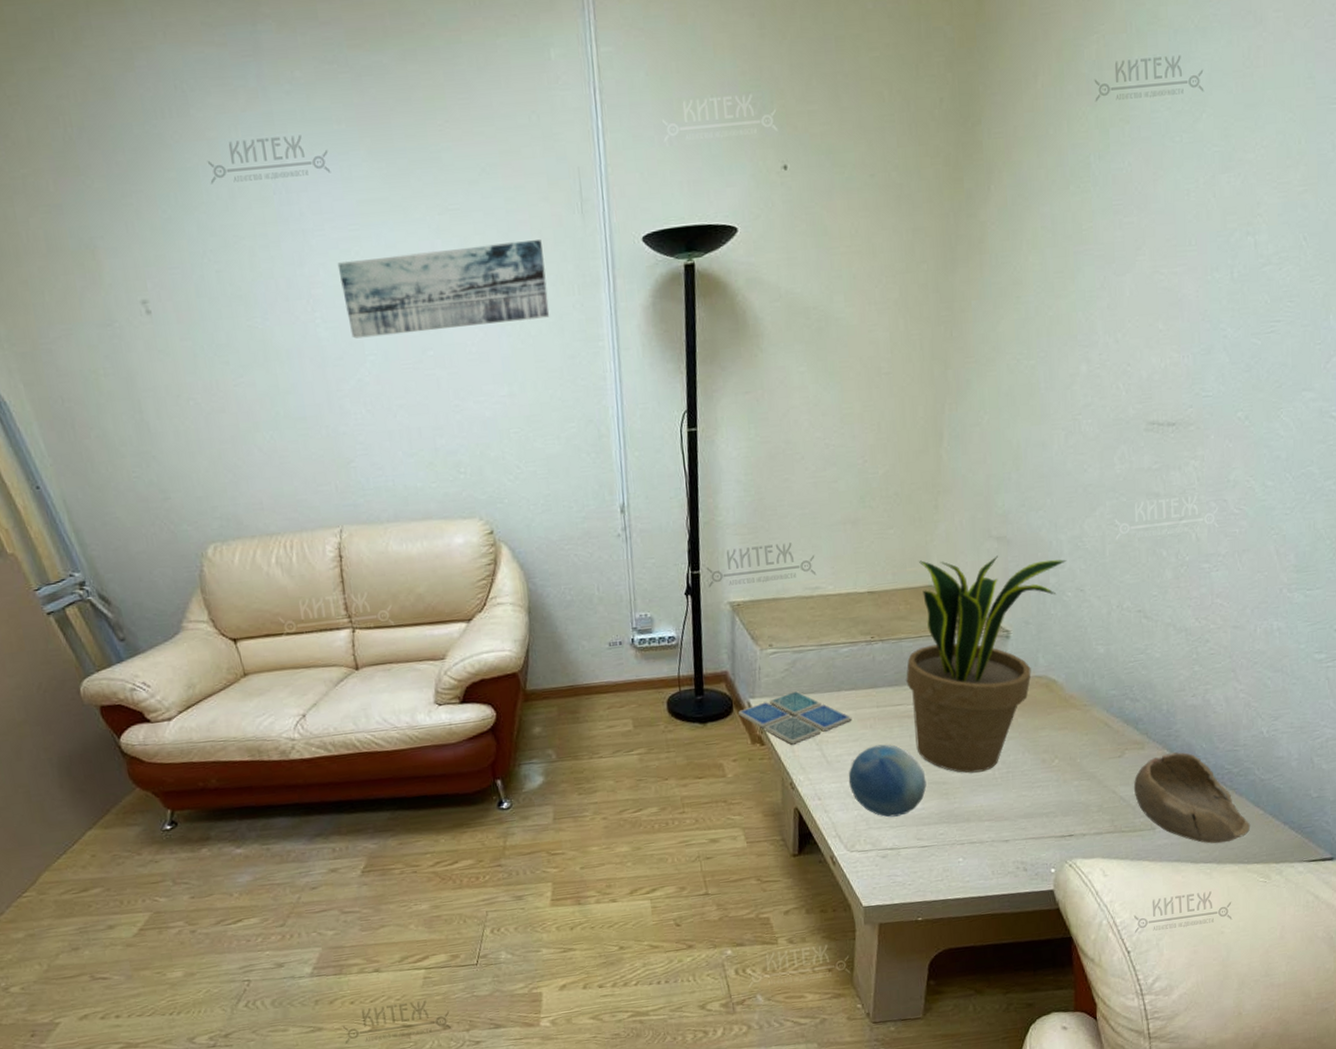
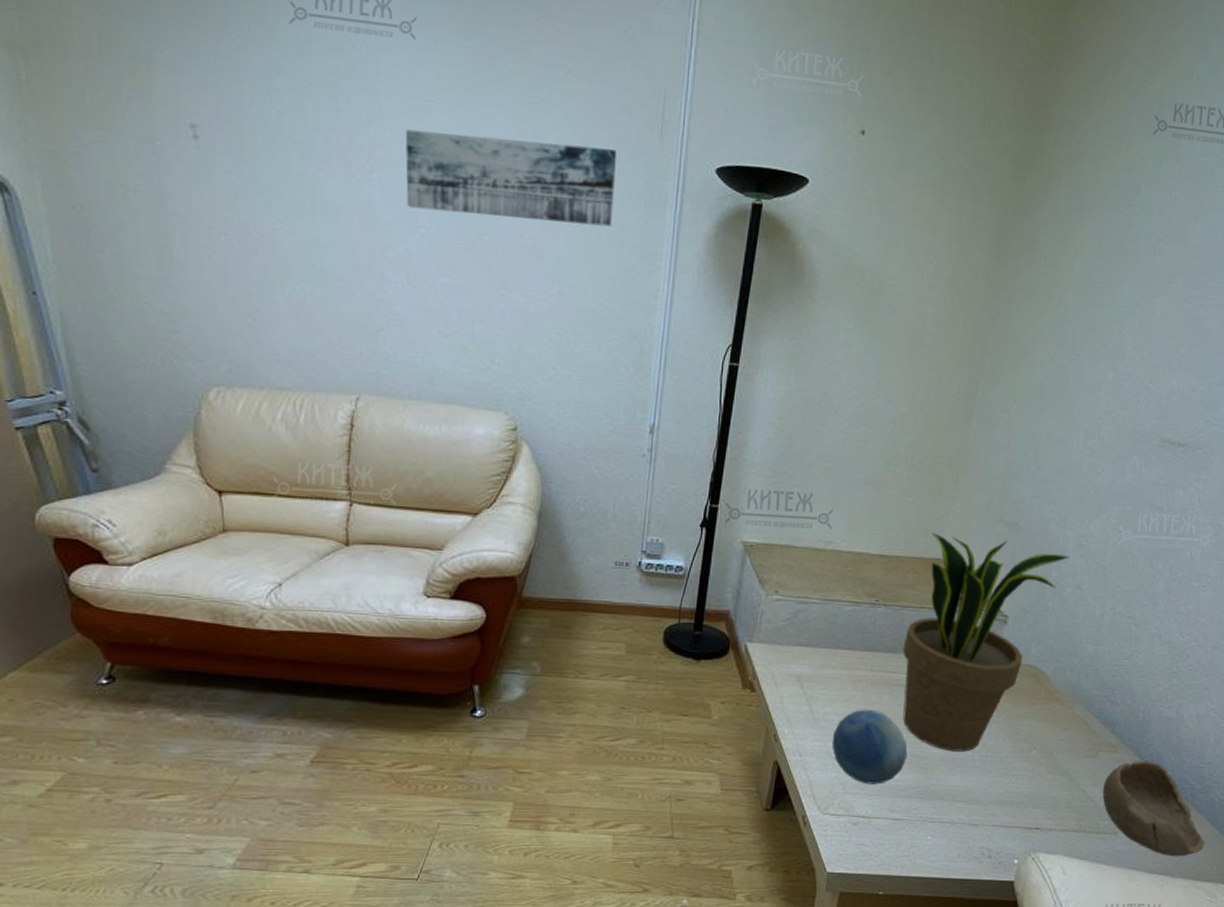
drink coaster: present [737,690,852,746] -> none [733,641,845,697]

